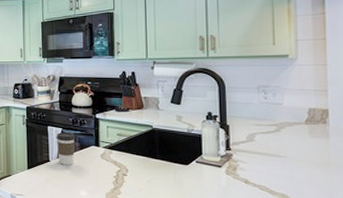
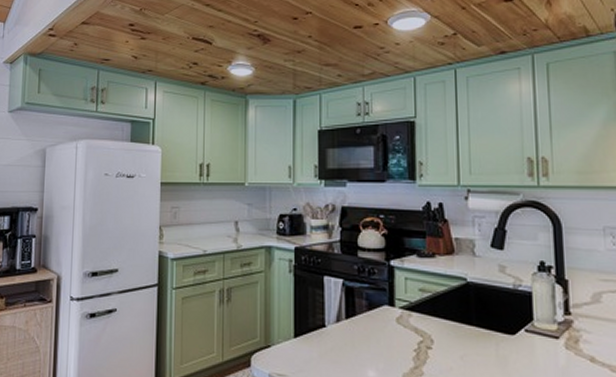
coffee cup: present [56,132,75,165] -> none [335,285,362,332]

